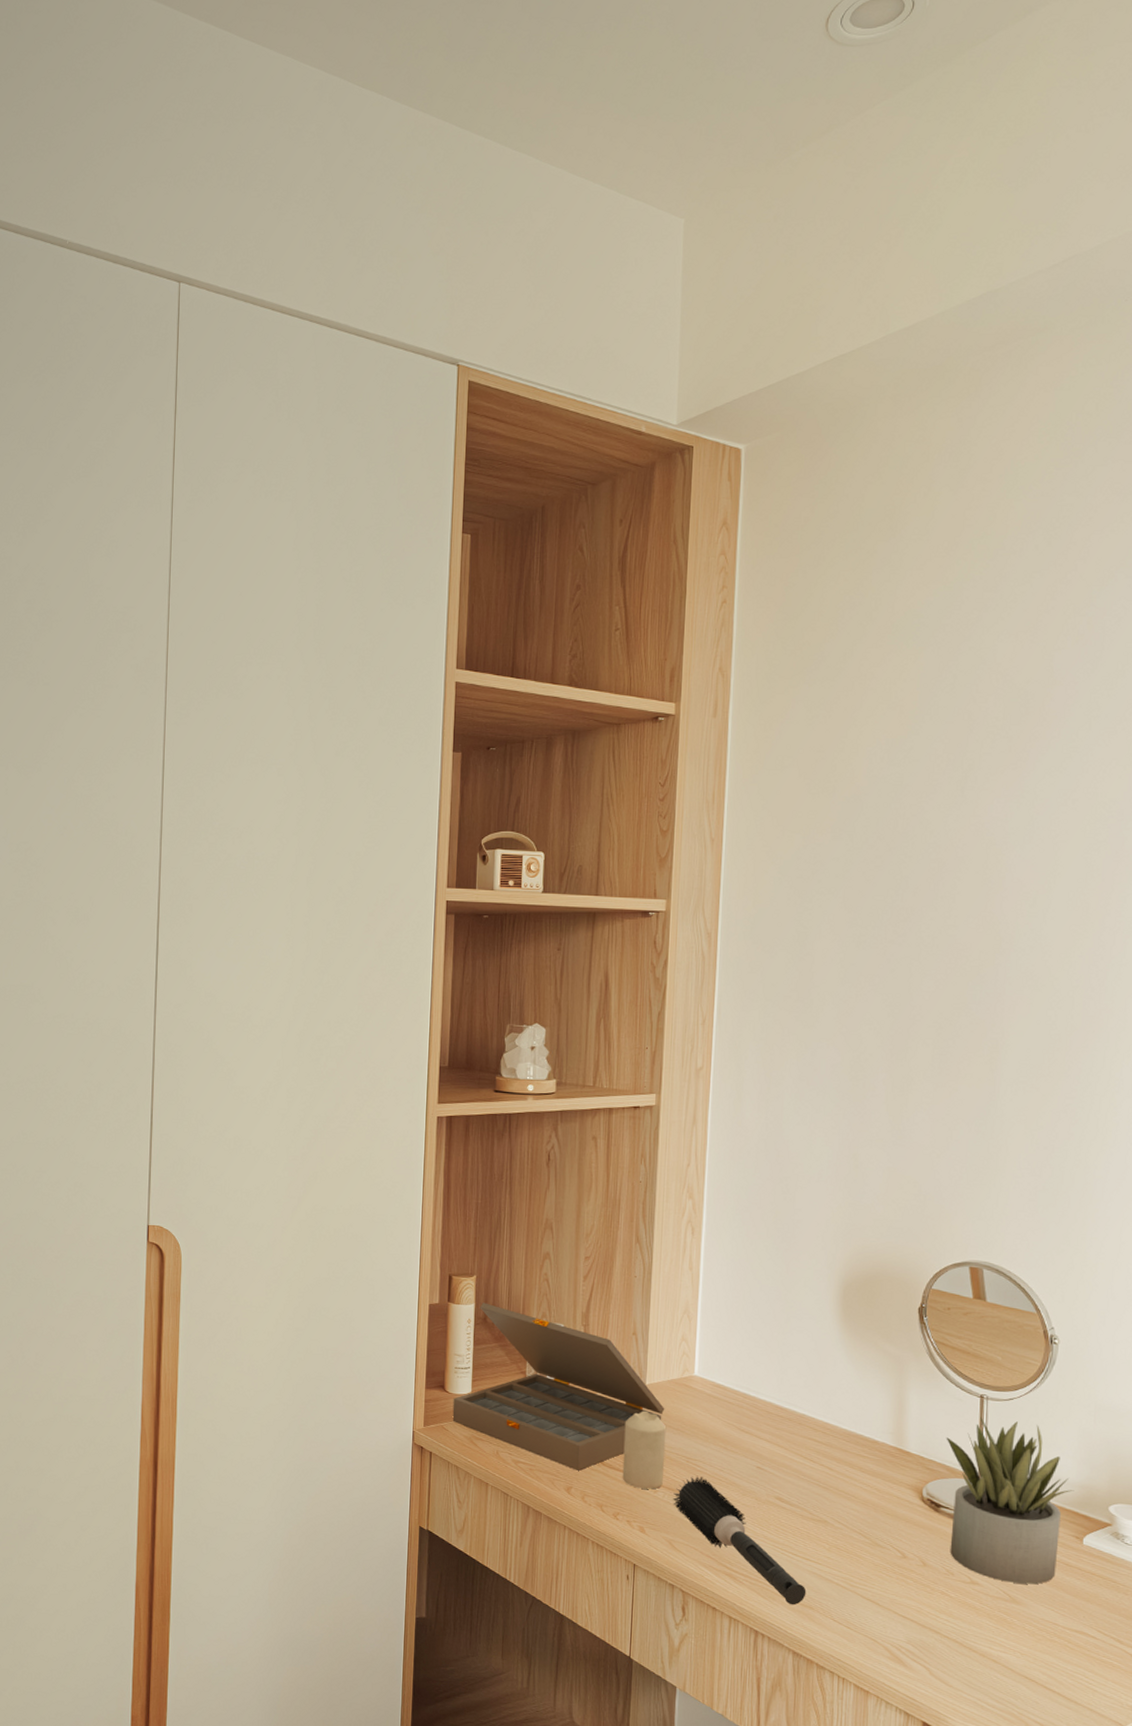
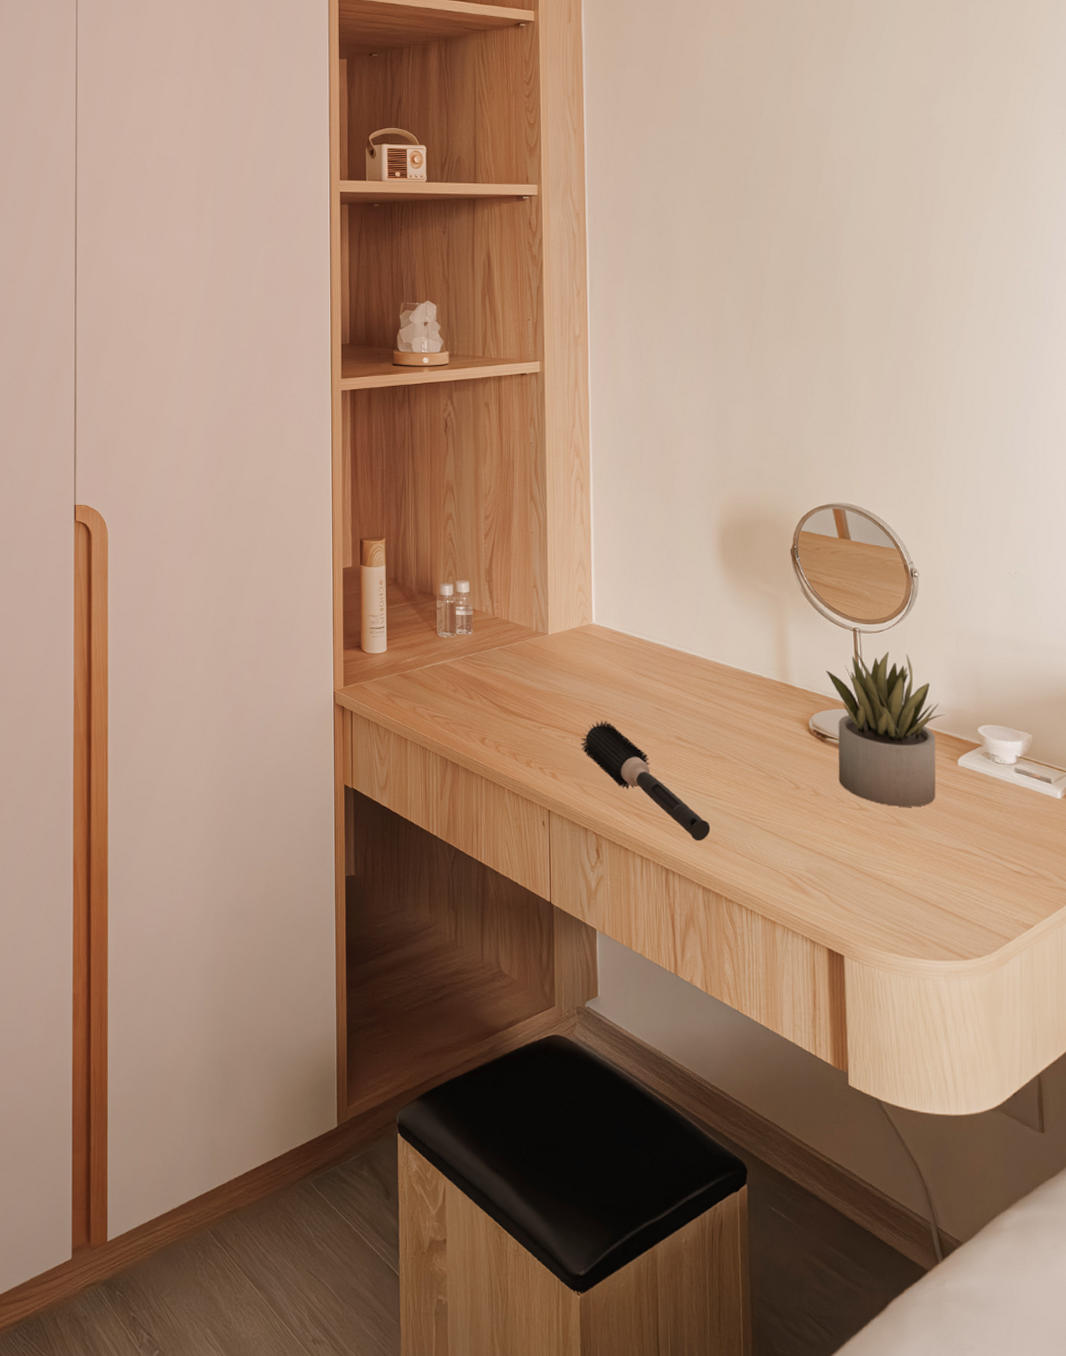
jewelry box: present [452,1302,665,1471] -> none [370,564,568,721]
candle: present [622,1410,667,1490] -> none [531,660,571,736]

